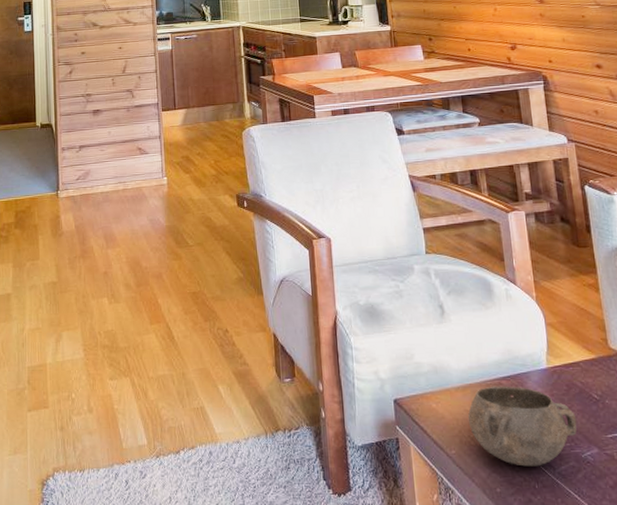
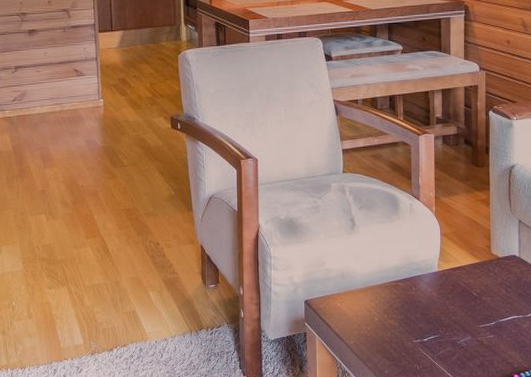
decorative bowl: present [467,386,577,467] -> none [366,287,457,352]

